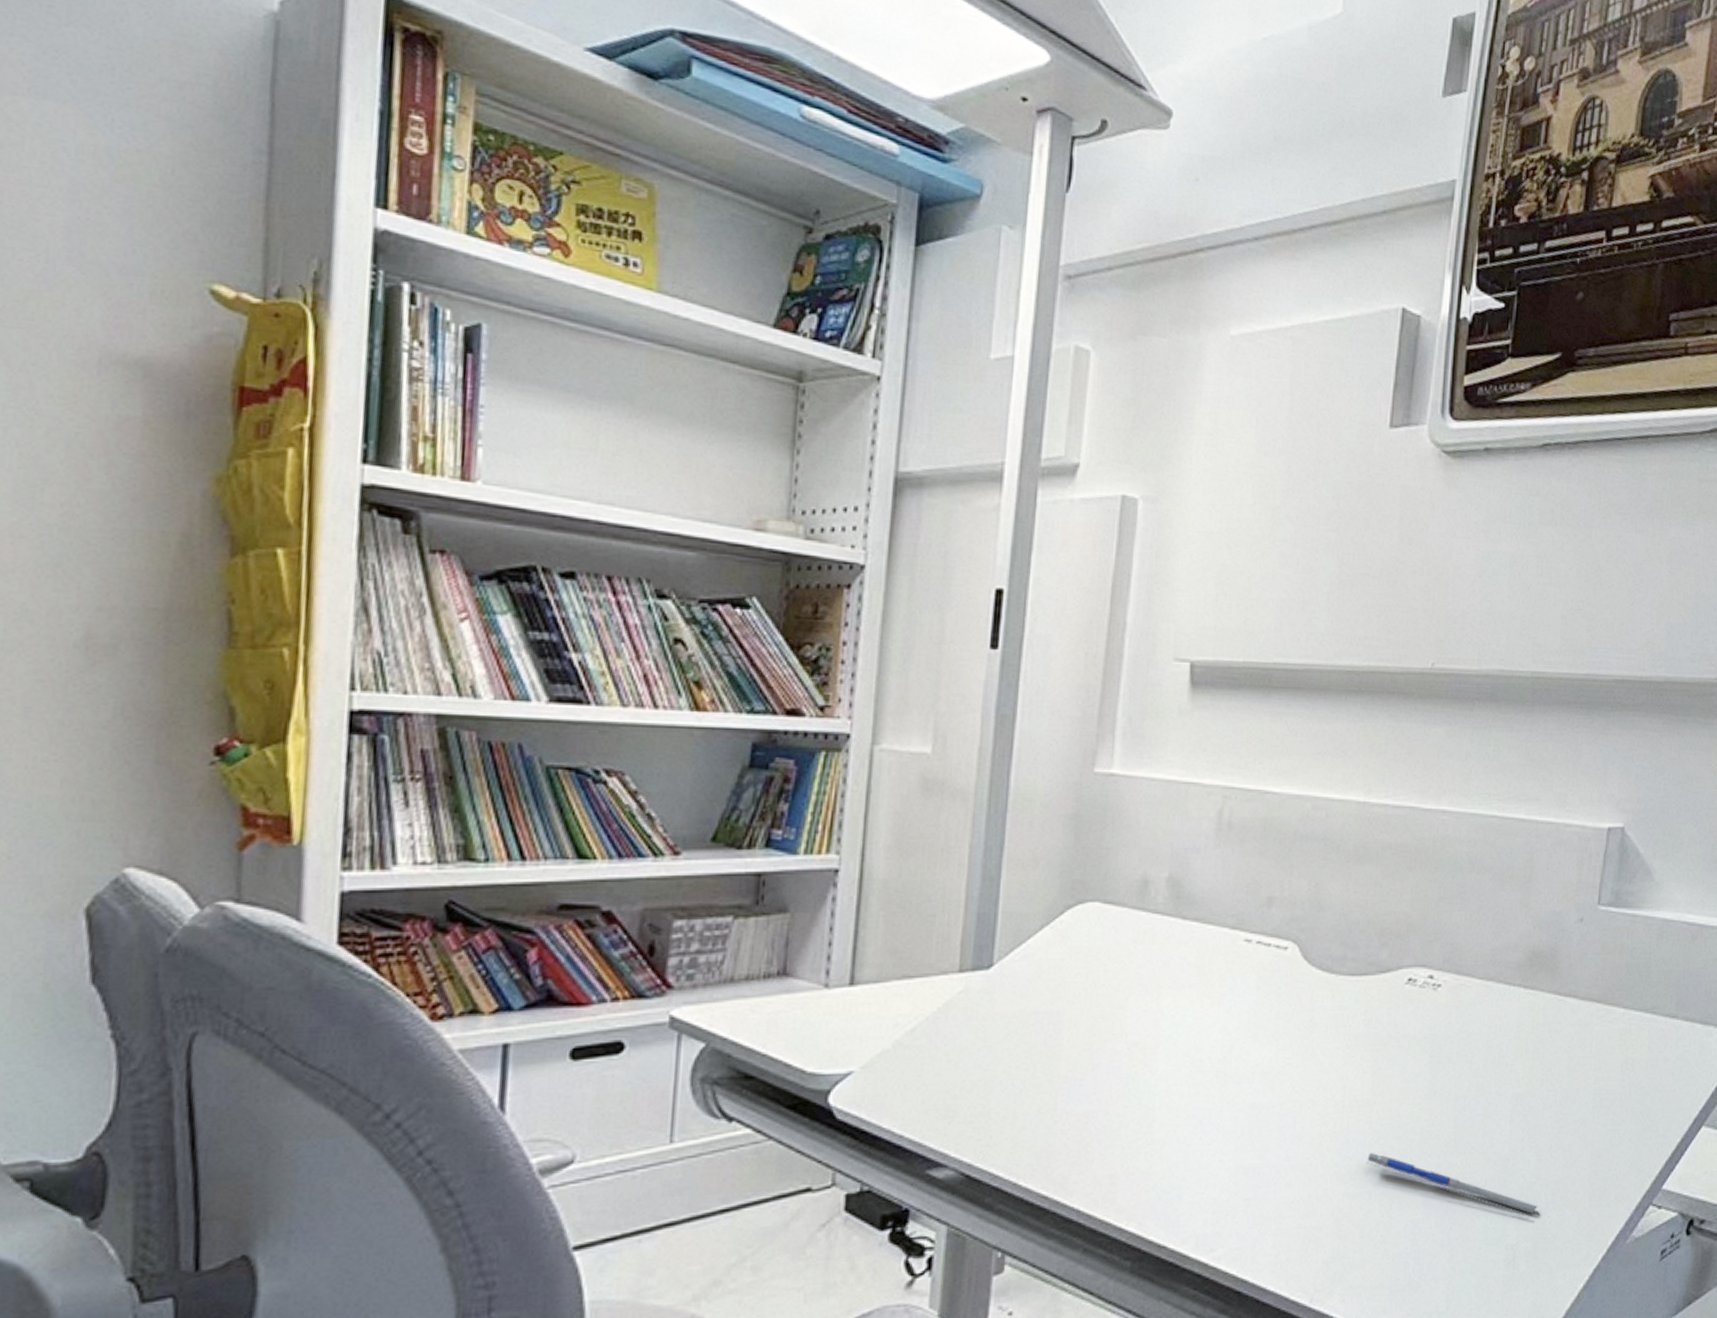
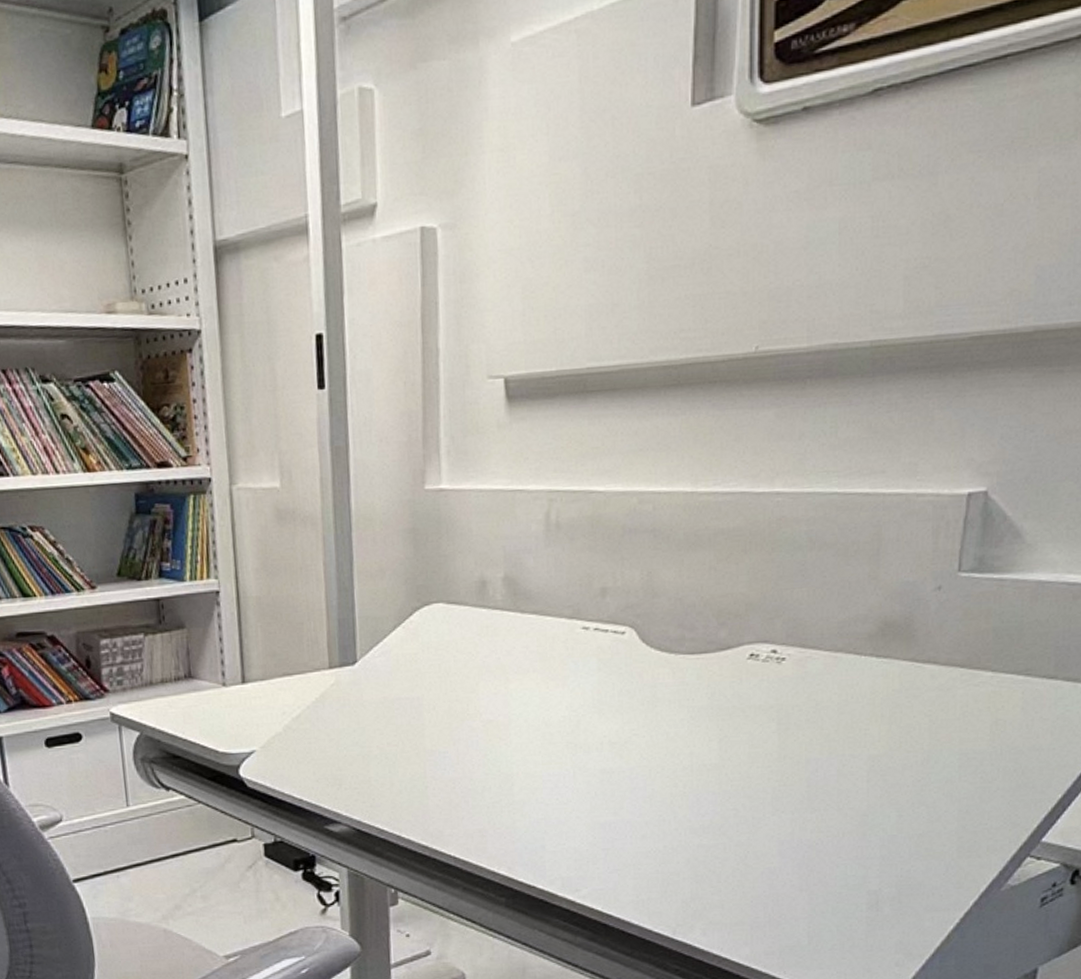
pen: present [1365,1153,1541,1217] -> none [718,810,904,866]

